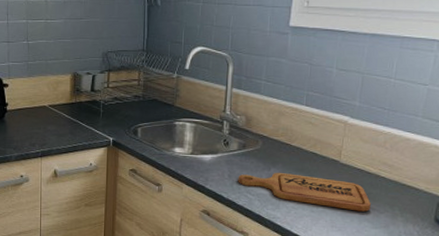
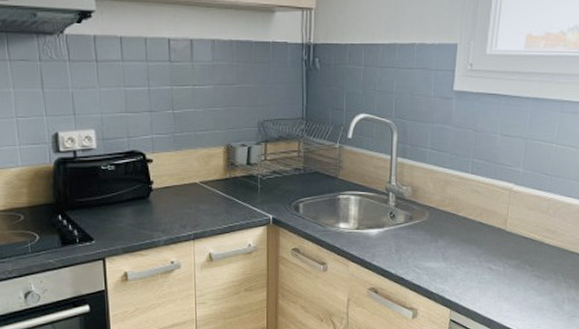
cutting board: present [238,172,371,212] -> none [405,244,536,280]

